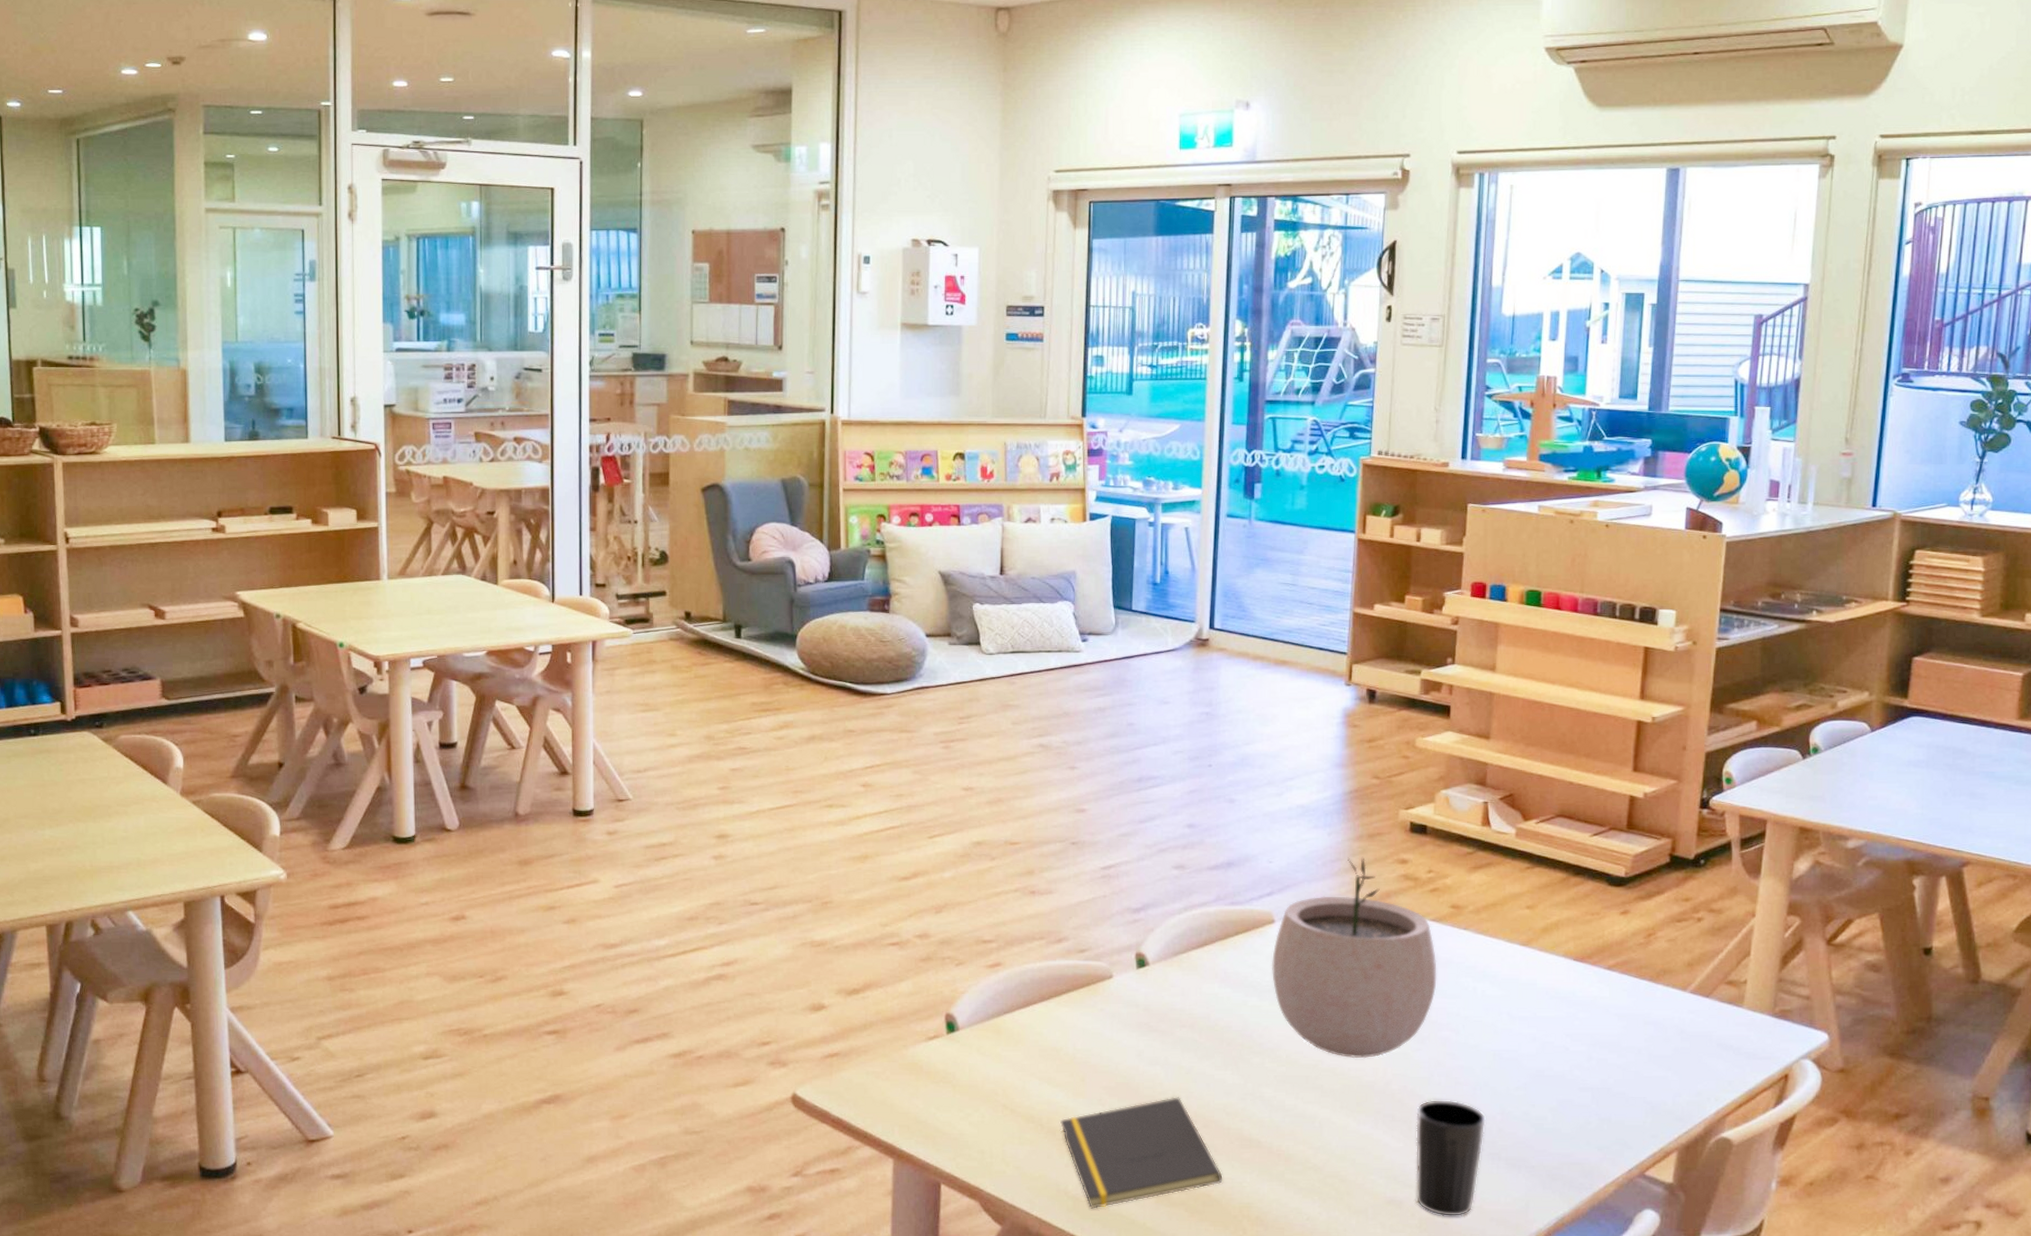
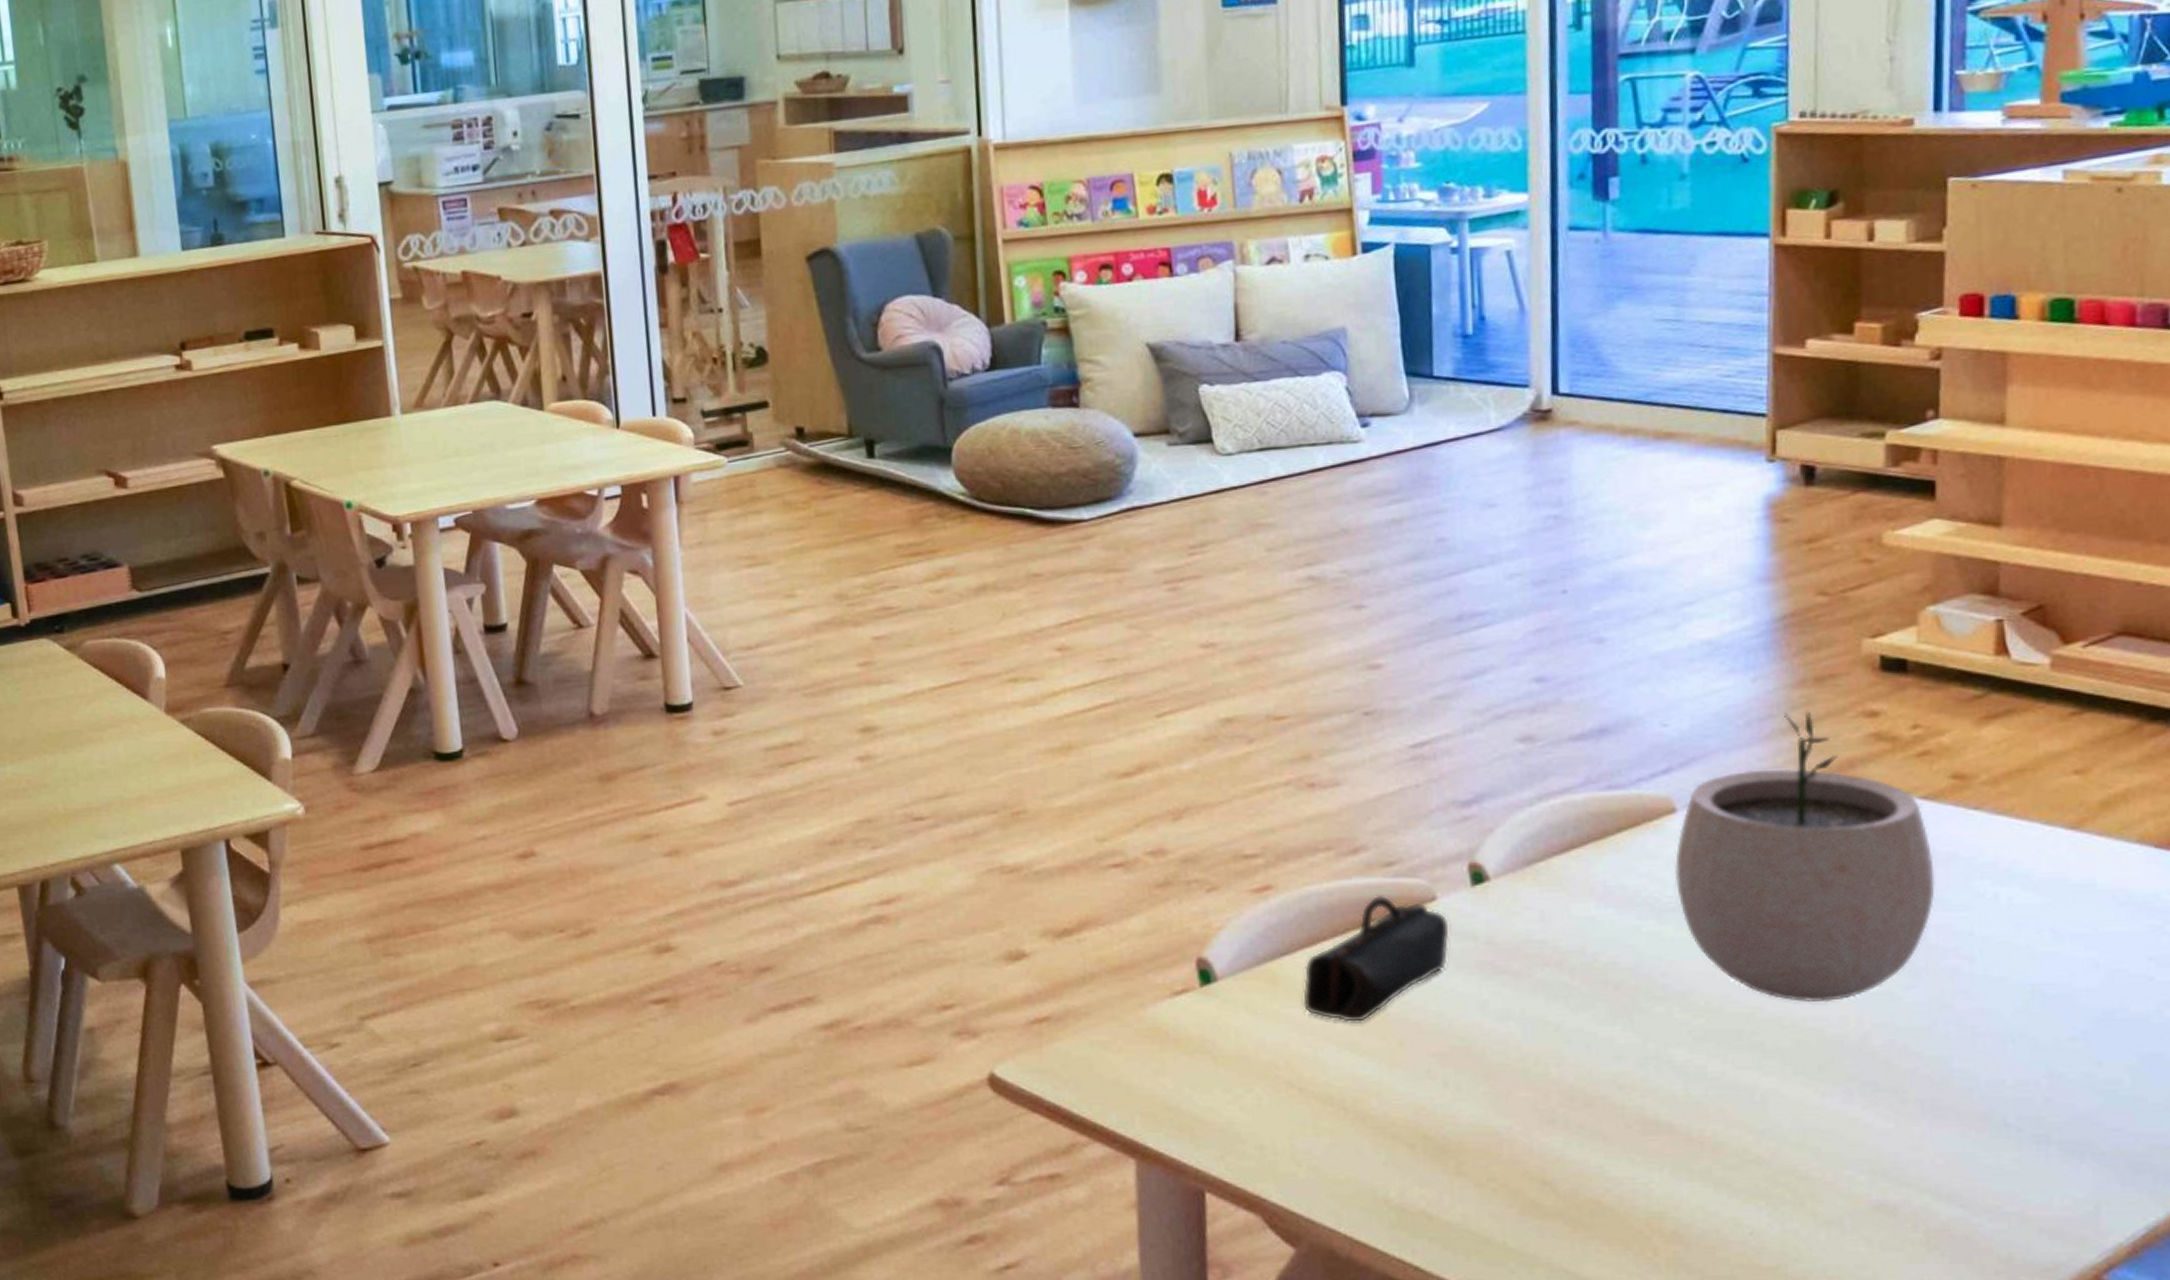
pencil case: none [1018,973,1120,1063] -> present [1303,896,1450,1022]
notepad: present [1060,1097,1223,1209] -> none [1372,1064,1618,1223]
cup: present [1415,1099,1487,1217] -> none [1912,1057,2025,1228]

